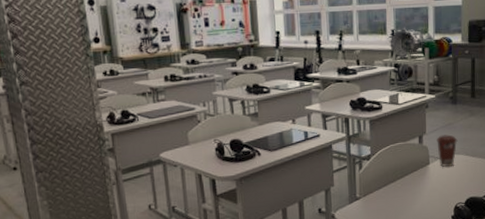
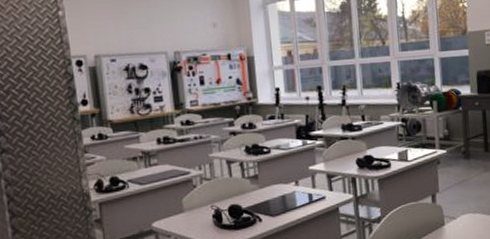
coffee cup: present [437,134,458,167] -> none [451,192,473,228]

